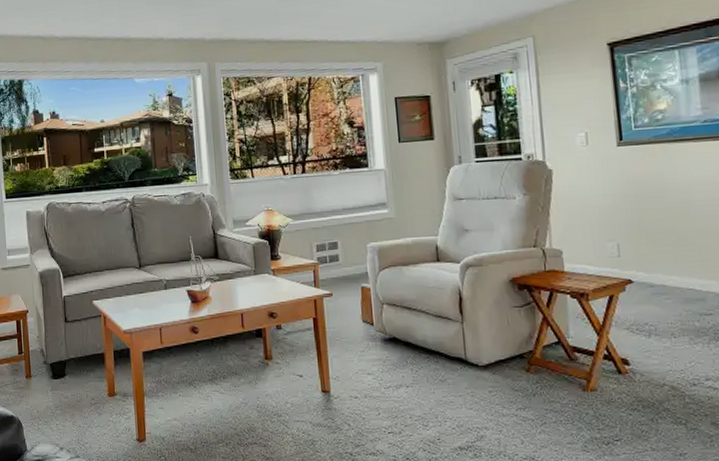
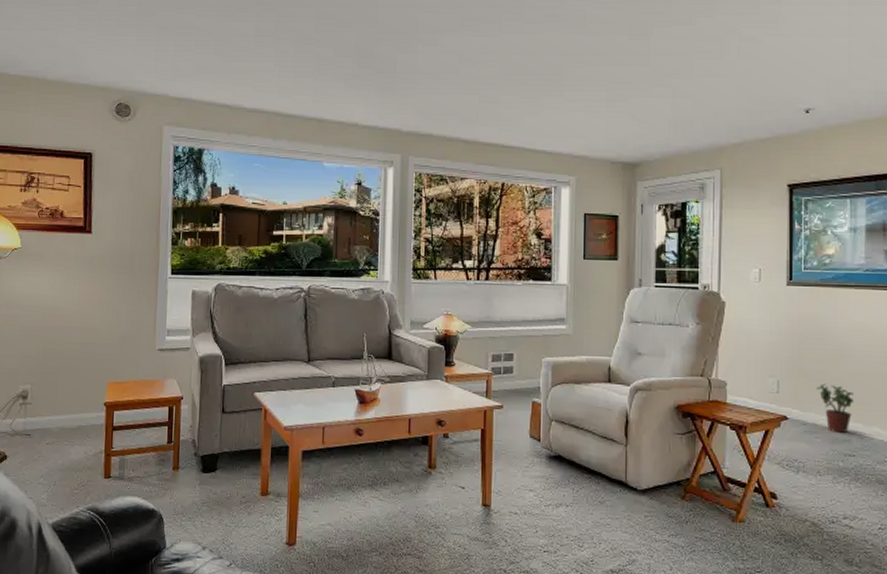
potted plant: none [661,242,704,293] -> present [816,383,853,434]

